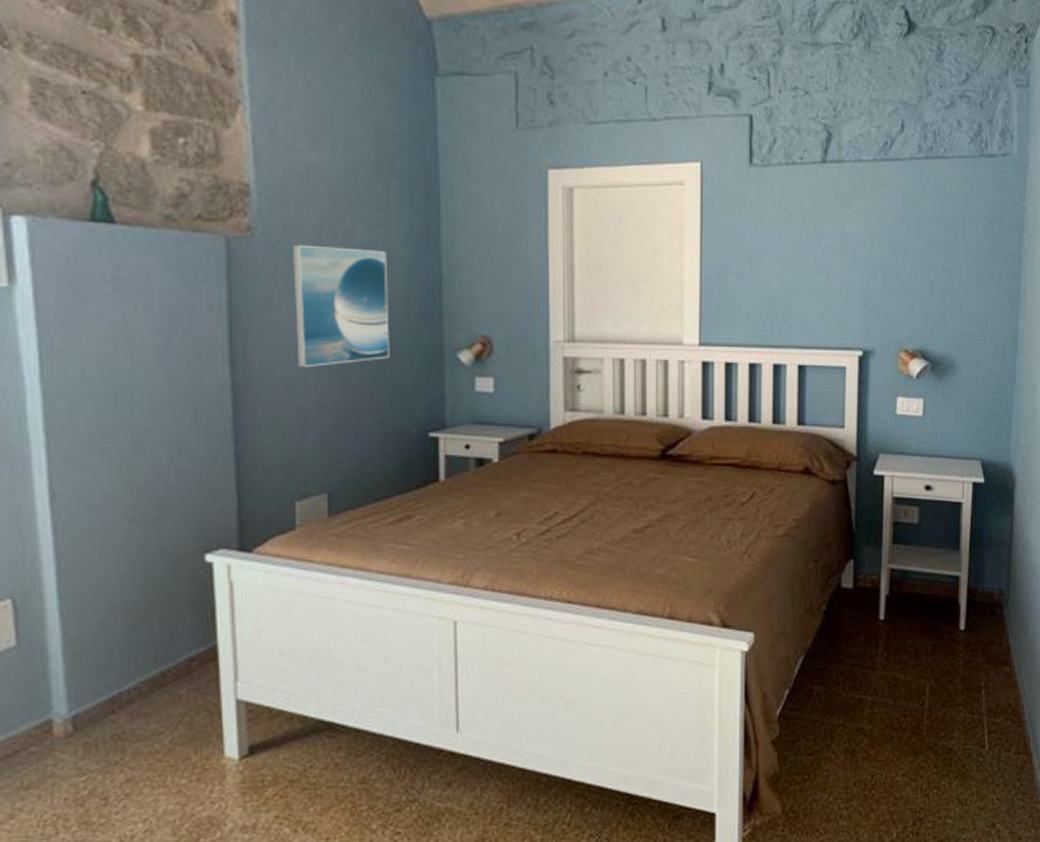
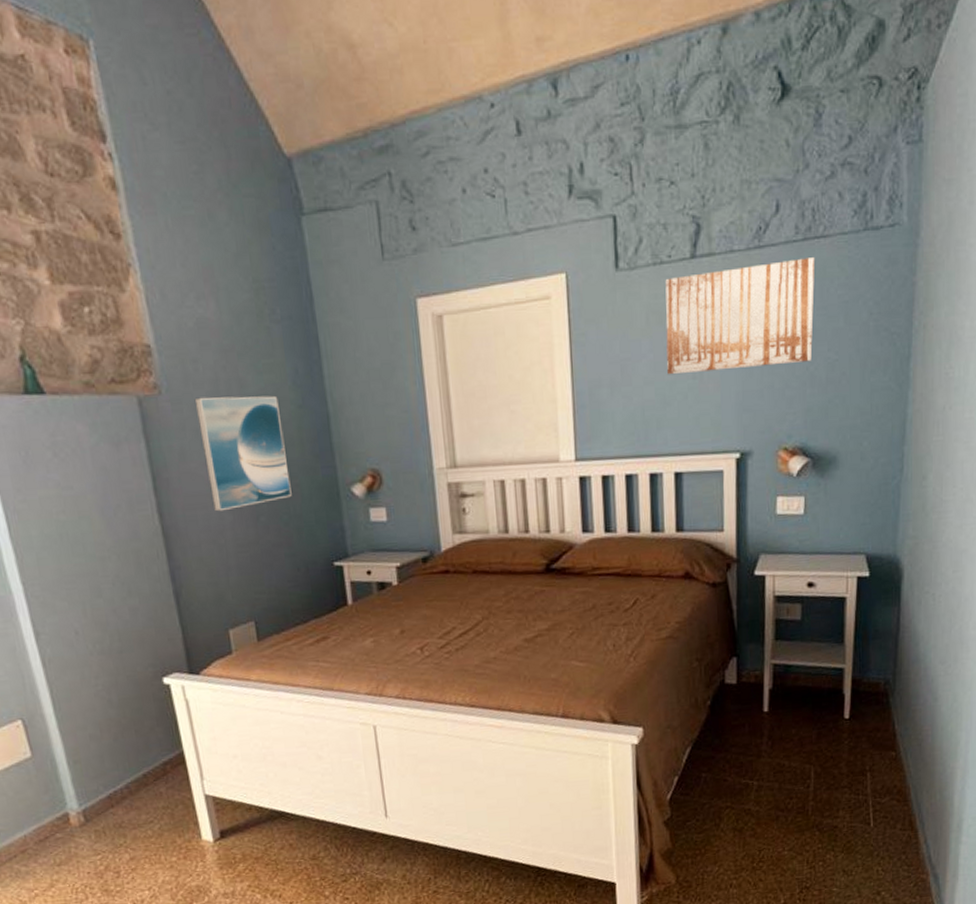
wall art: none [795,174,936,270] -> present [665,257,815,375]

